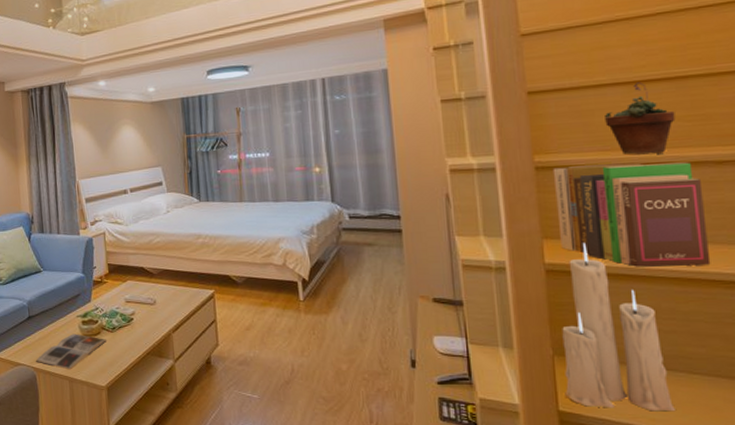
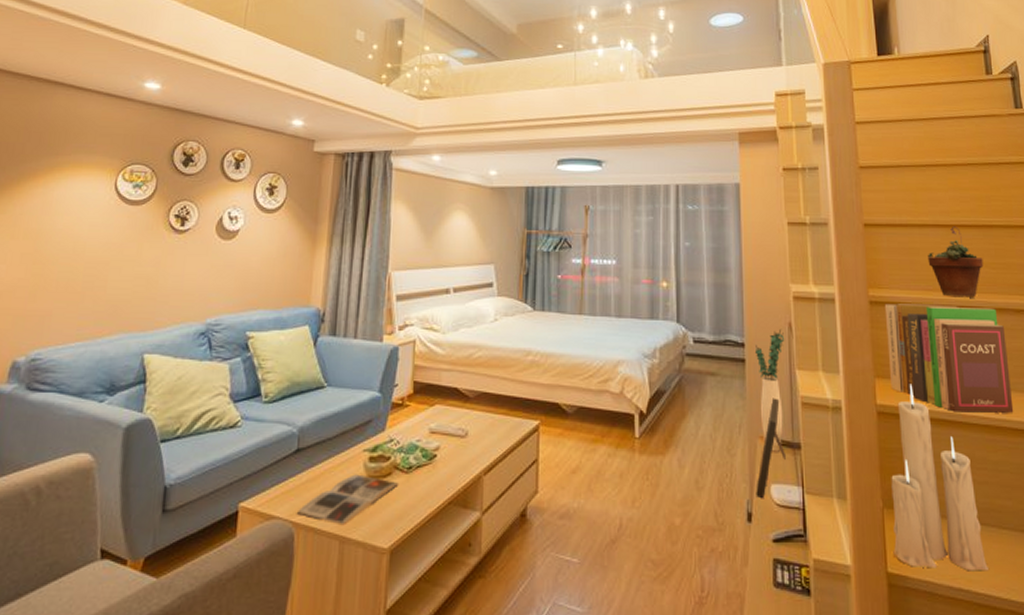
vase: none [411,200,444,309] -> present [754,328,785,452]
picture frame: none [418,262,447,348] -> present [756,398,786,498]

